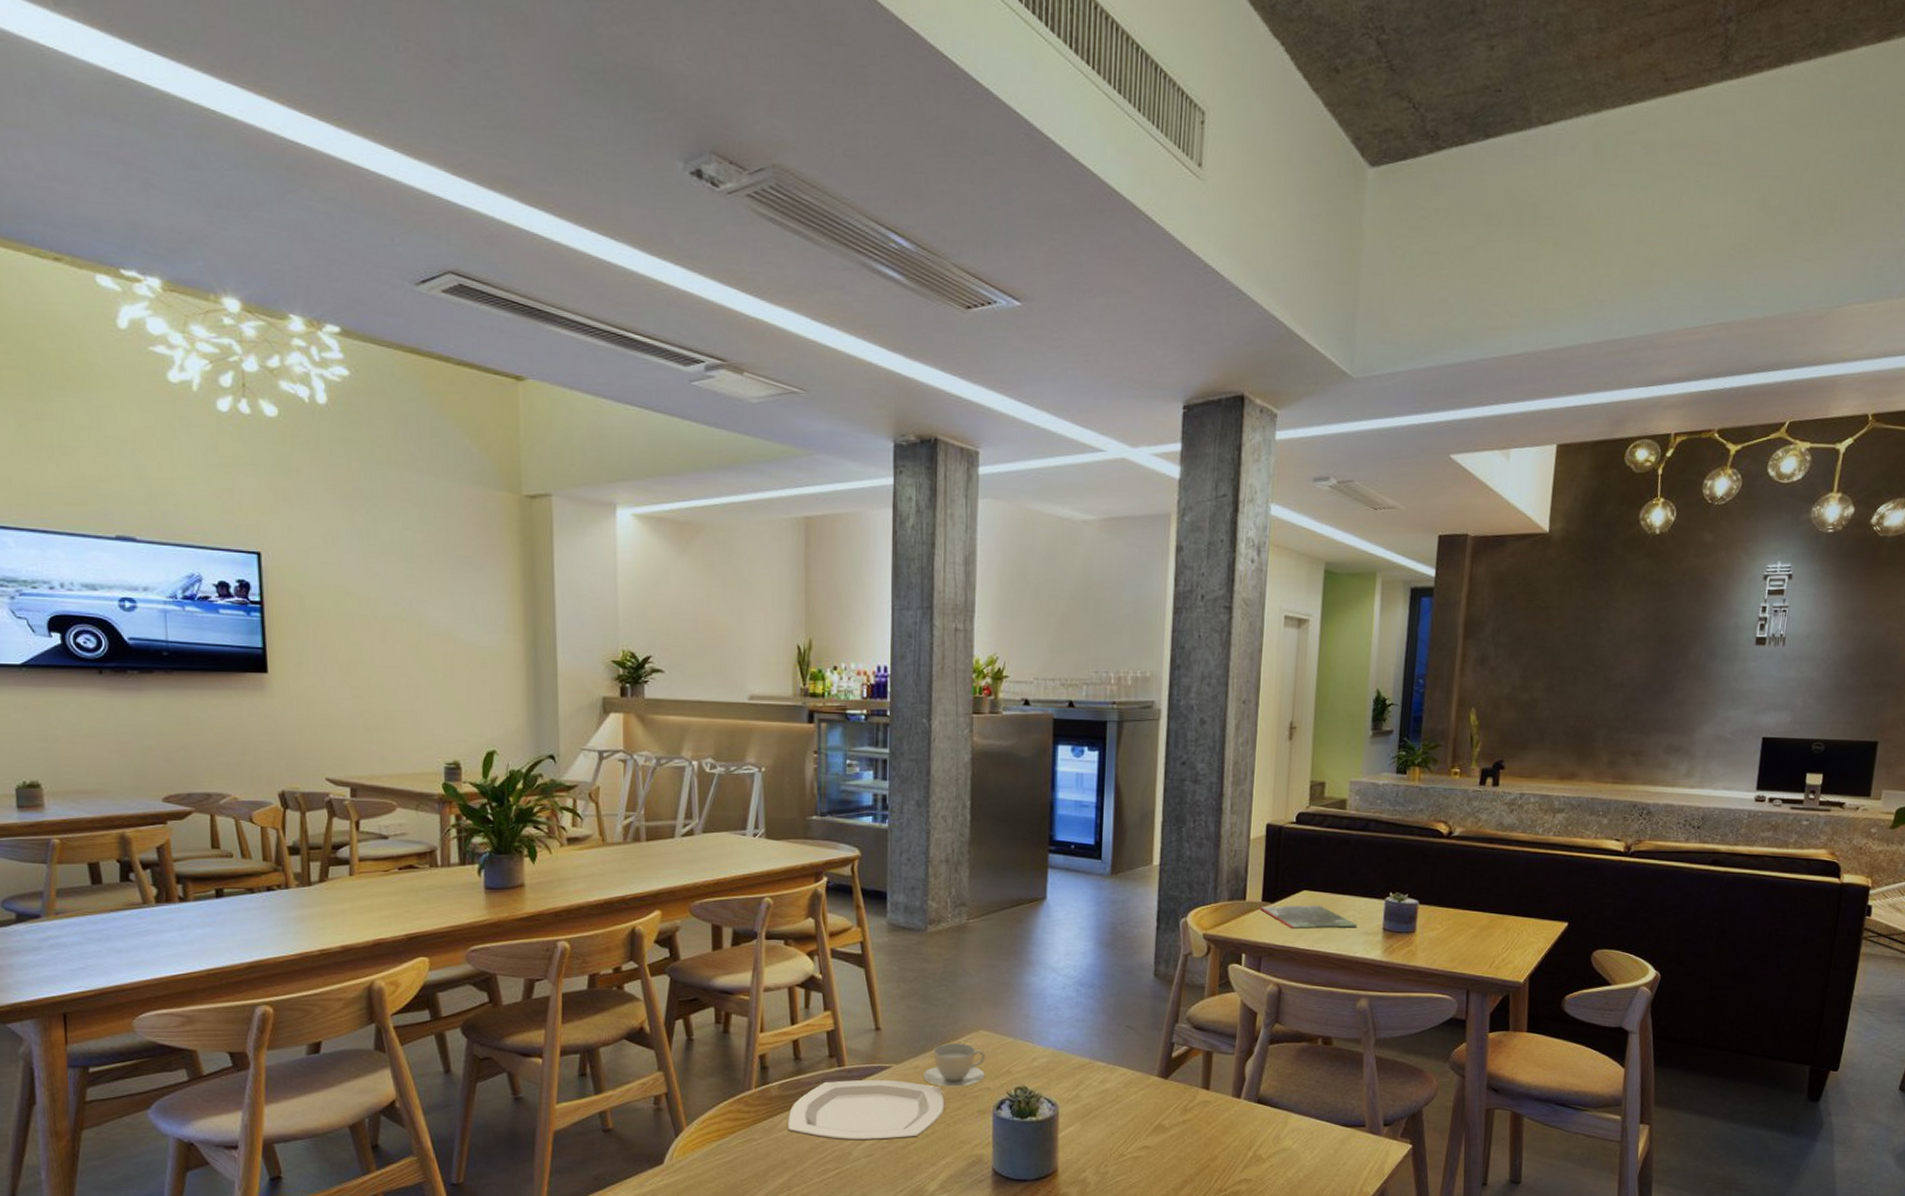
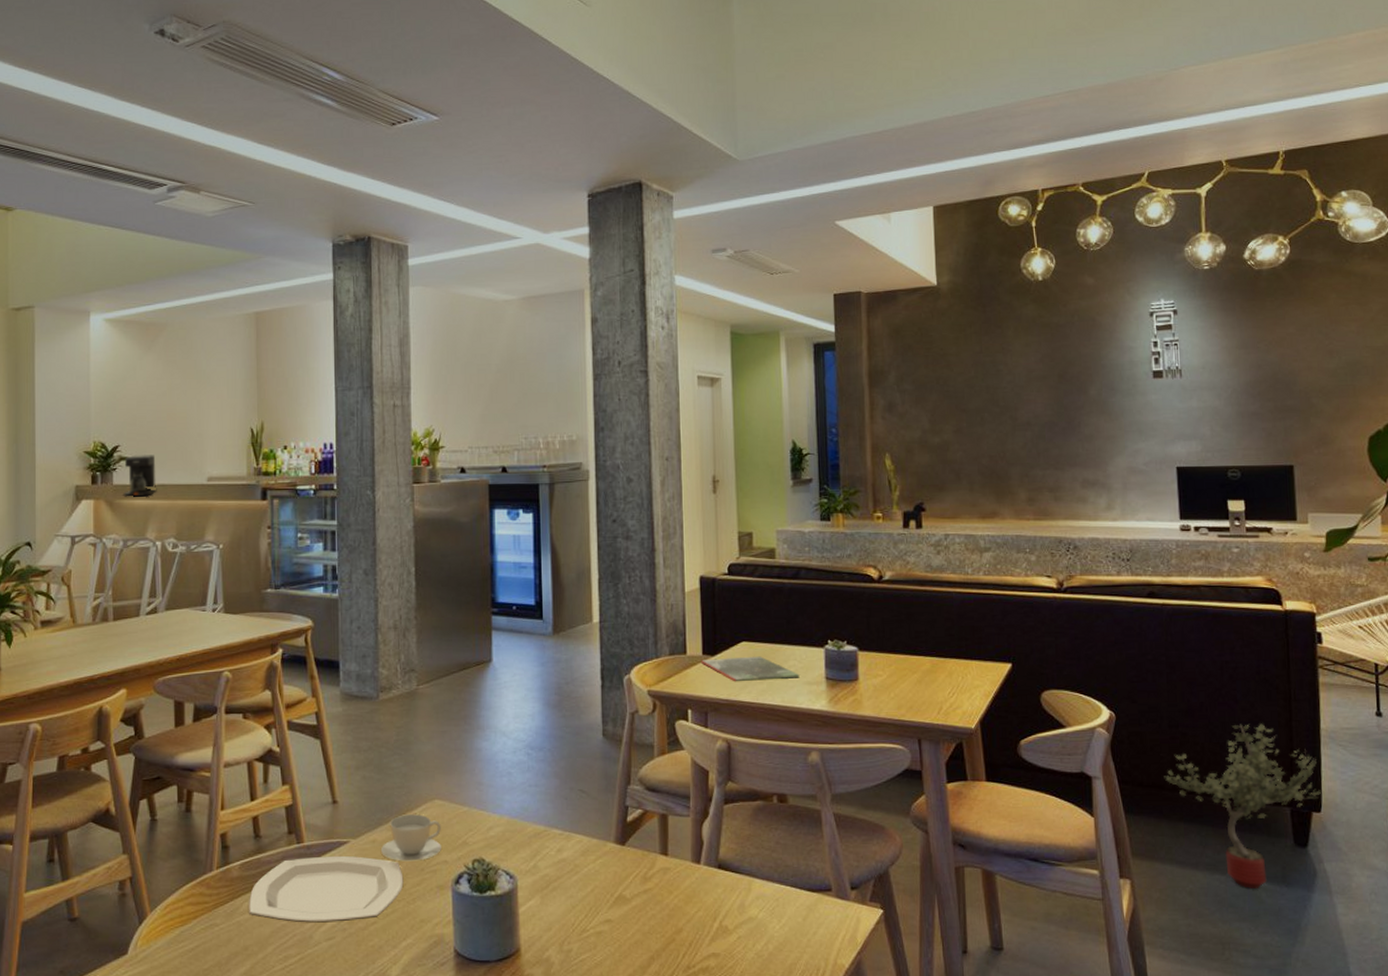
coffee maker: none [656,667,693,713] -> present [123,455,157,497]
potted tree: none [1697,988,1843,1136] -> present [1164,723,1322,889]

